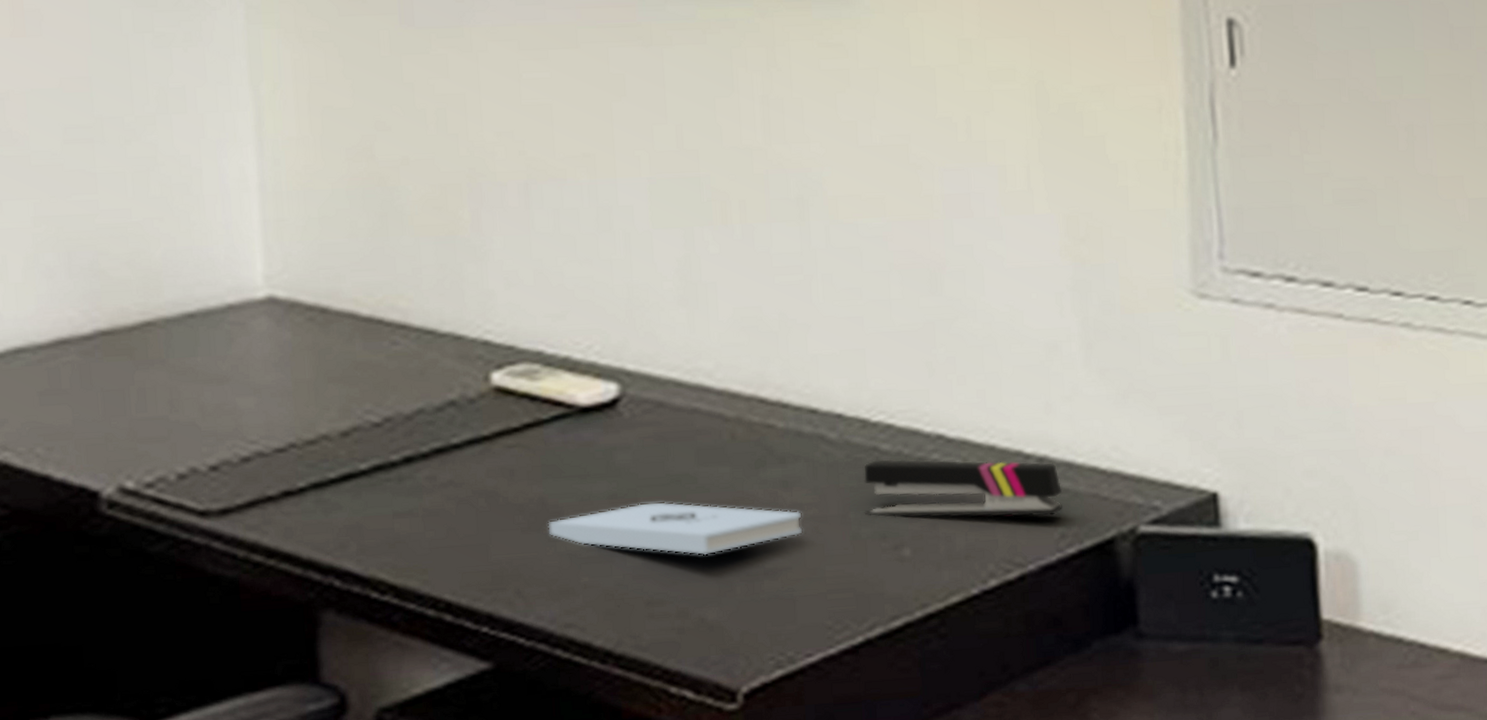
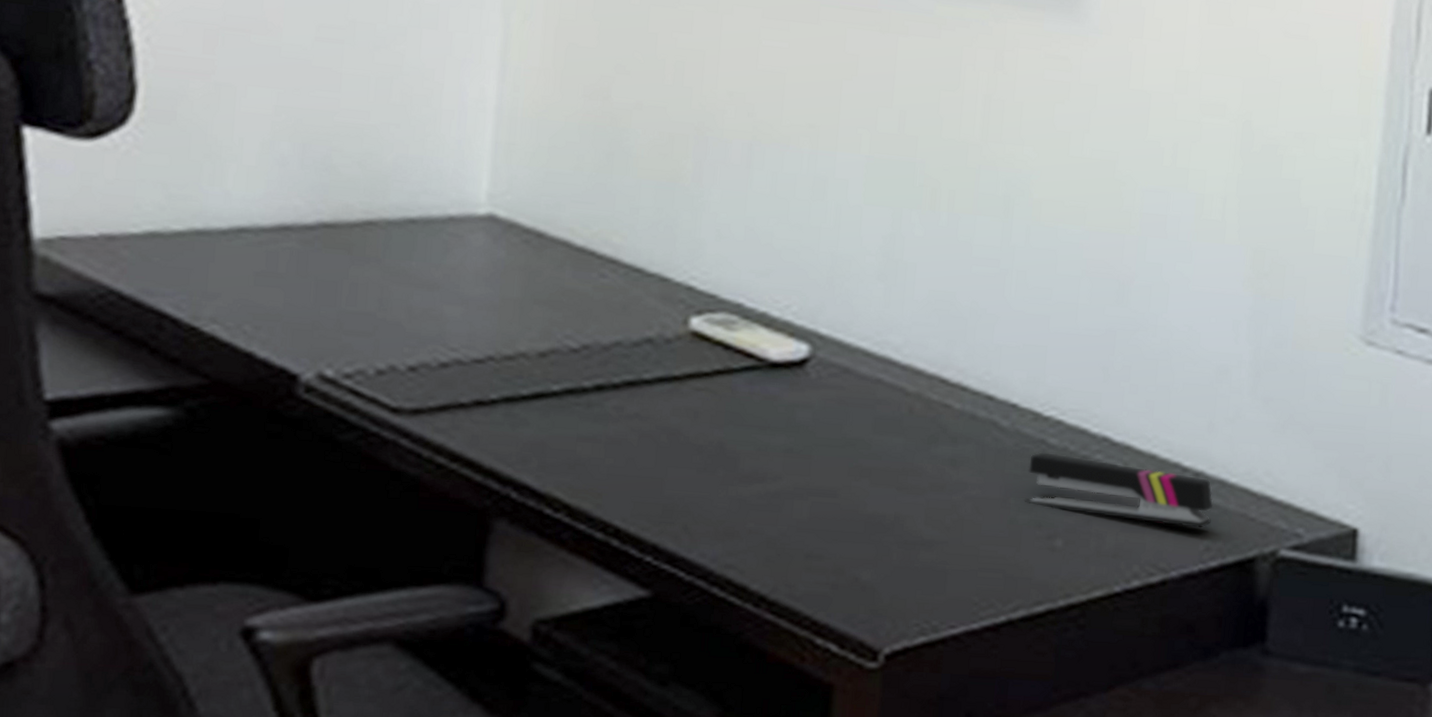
notepad: present [548,501,803,556] -> none [722,460,964,519]

